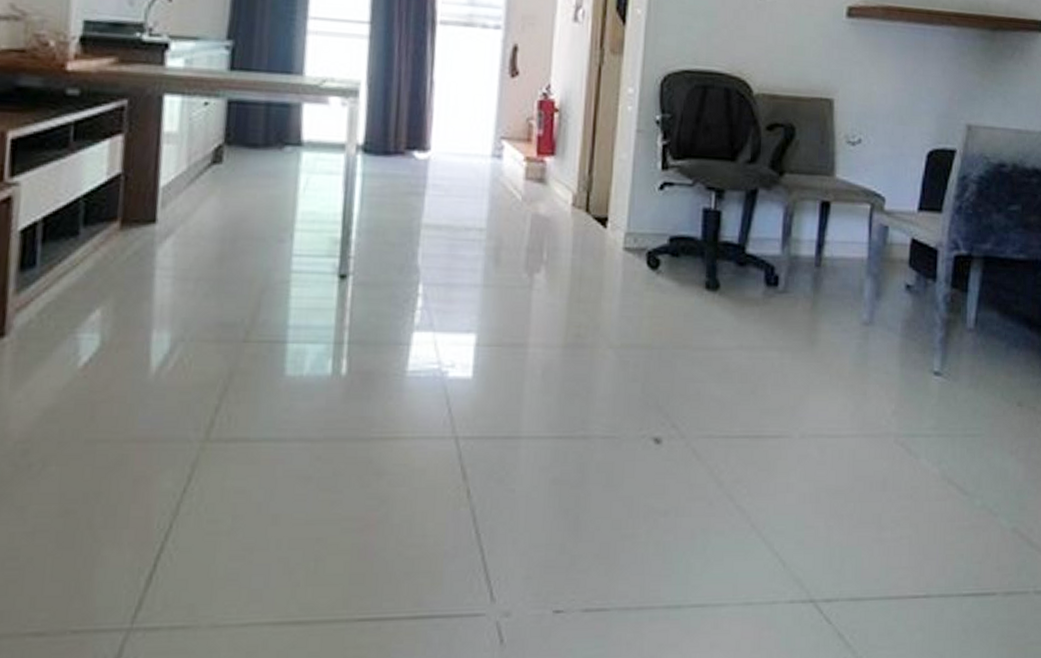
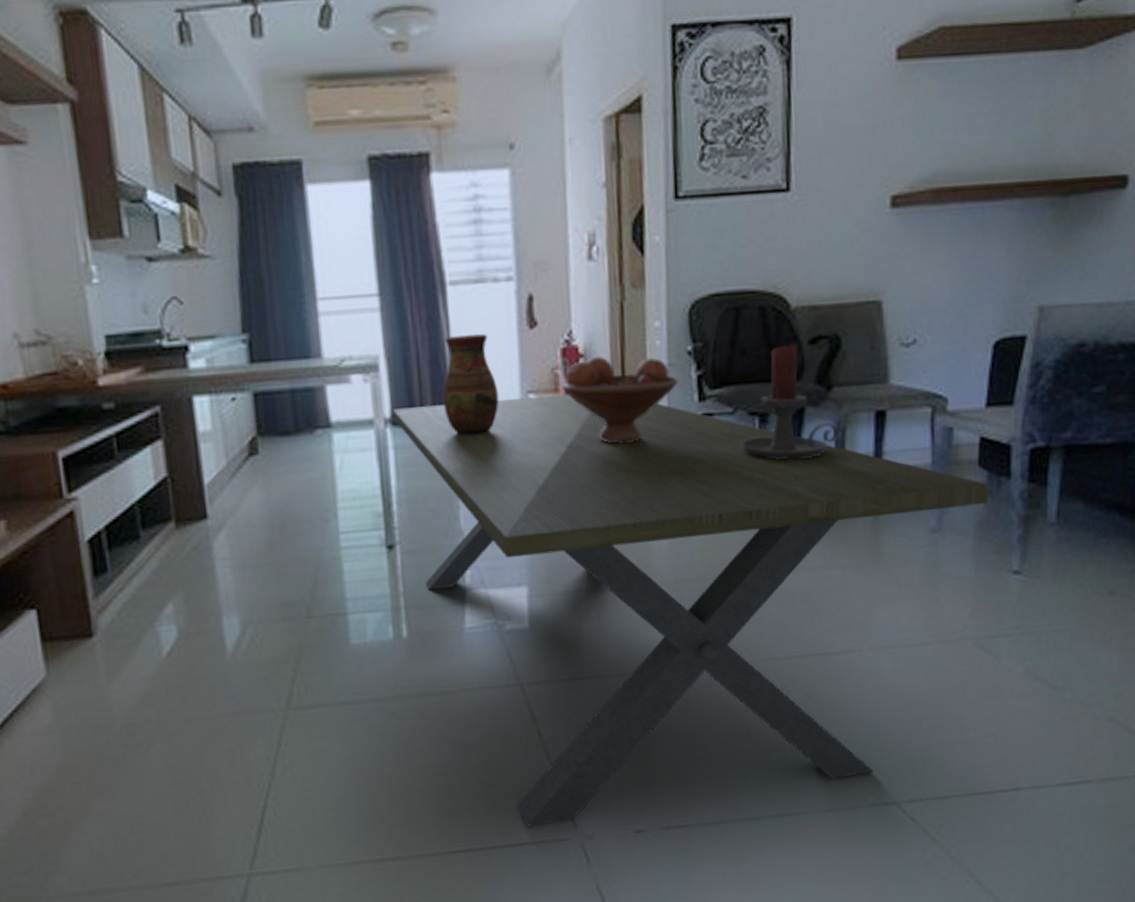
dining table: none [366,136,918,597] -> present [393,393,990,827]
vase: none [418,73,473,174] -> present [443,334,499,435]
fruit bowl: none [534,113,645,201] -> present [562,357,678,443]
candle holder: none [696,127,787,238] -> present [740,344,839,460]

